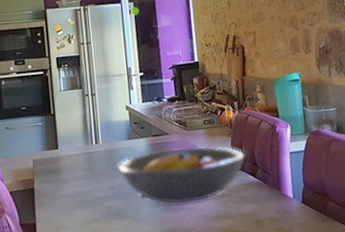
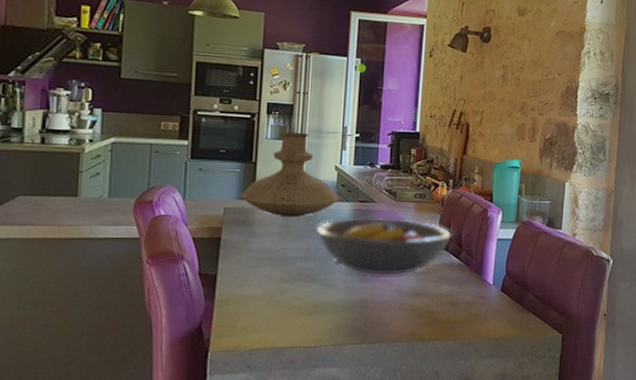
vase: none [45,79,135,161] -> present [240,131,340,218]

